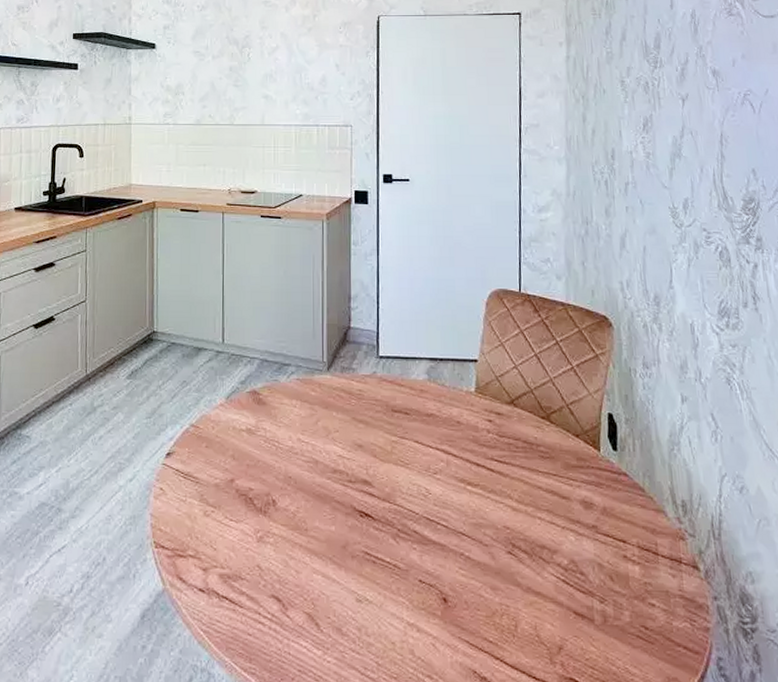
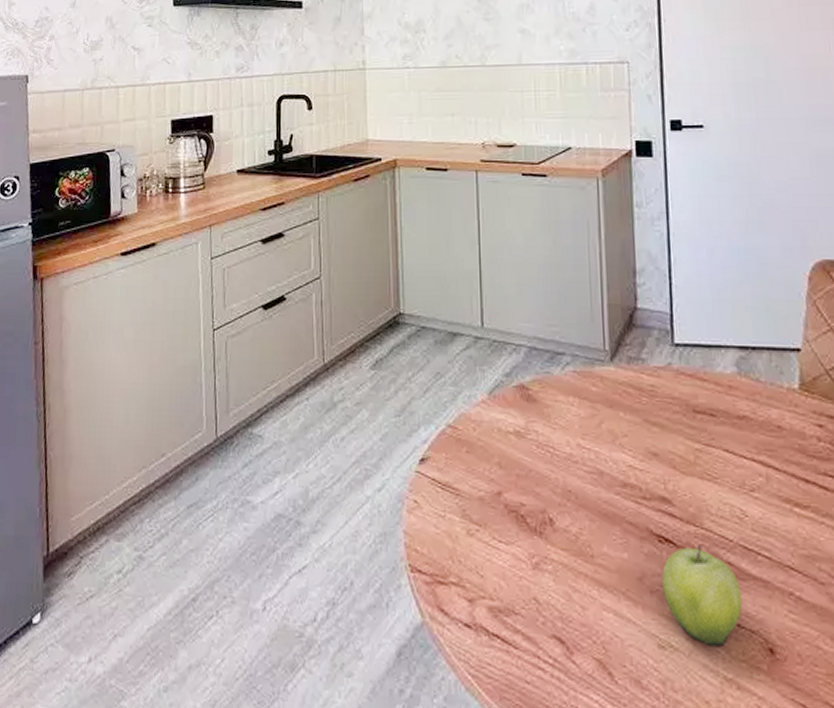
fruit: none [362,517,424,599] -> present [662,544,743,648]

